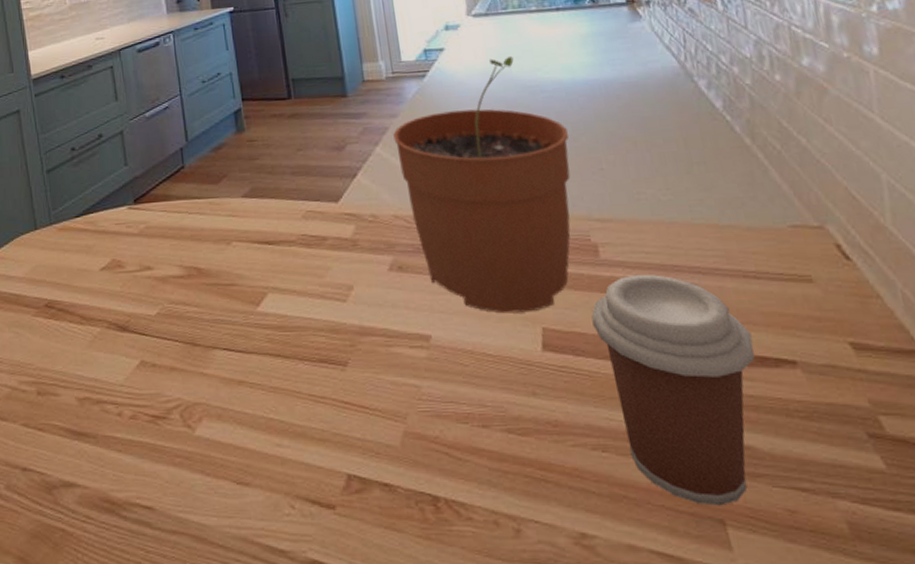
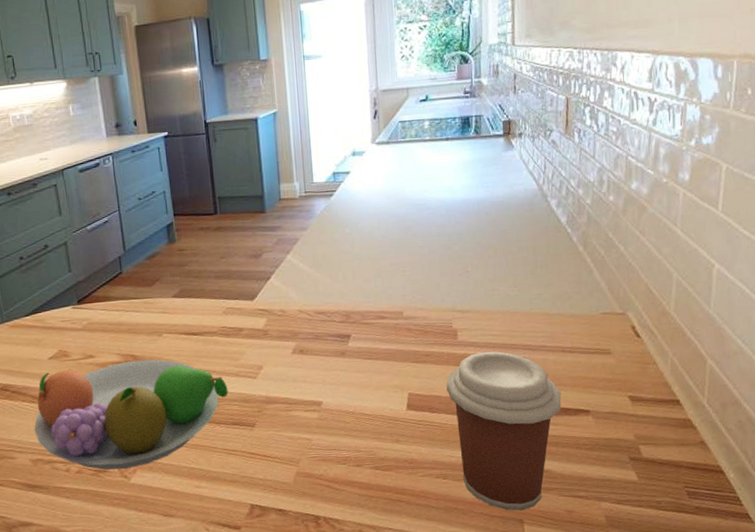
fruit bowl: none [81,273,313,417] -> present [34,359,229,470]
plant pot: present [393,55,571,314] -> none [302,178,444,384]

